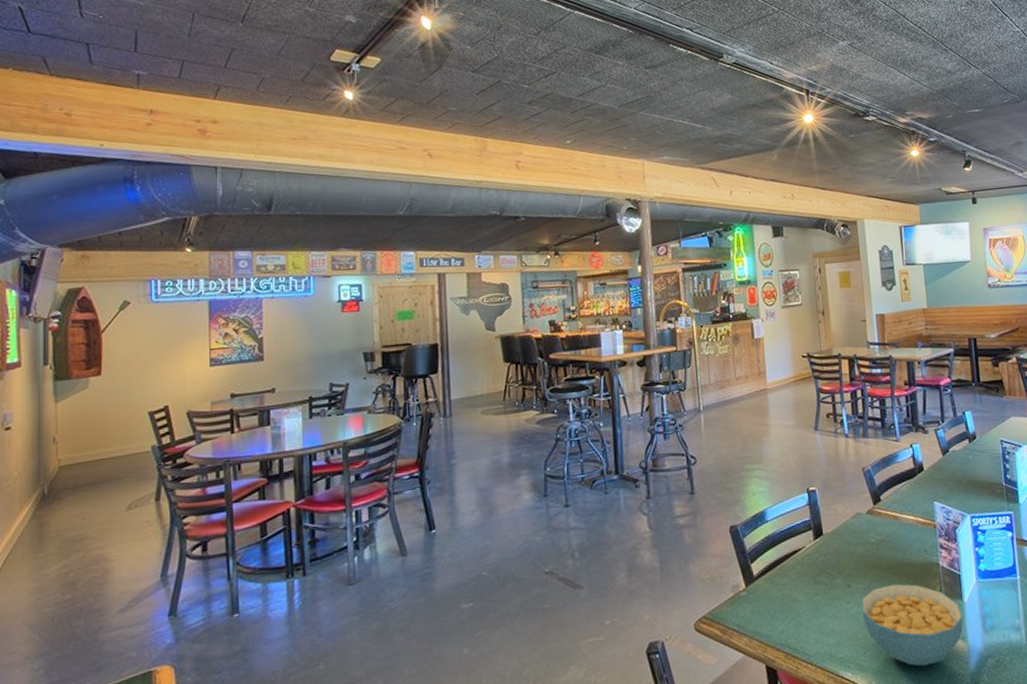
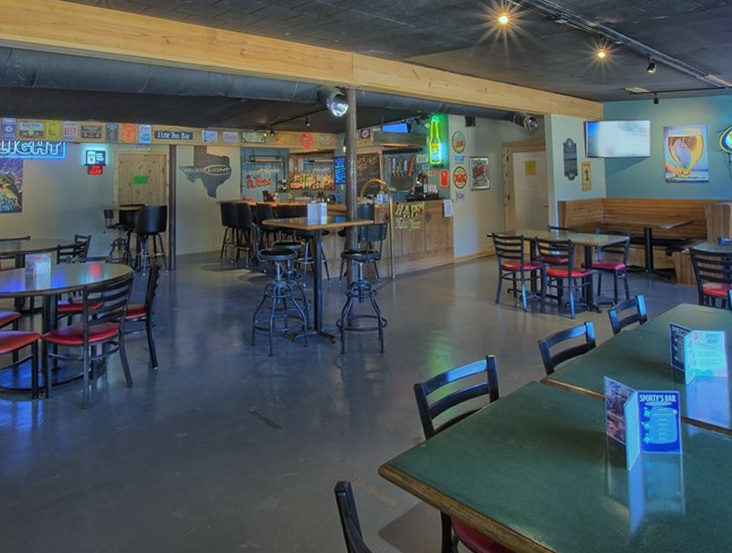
cereal bowl: present [861,584,964,667] -> none [531,448,627,526]

